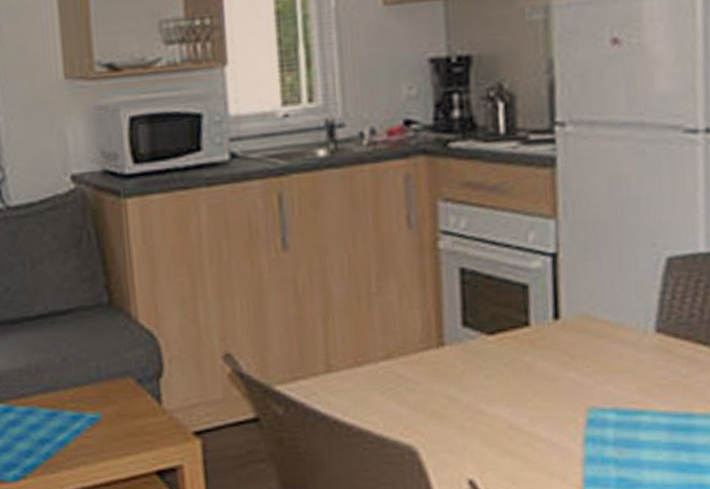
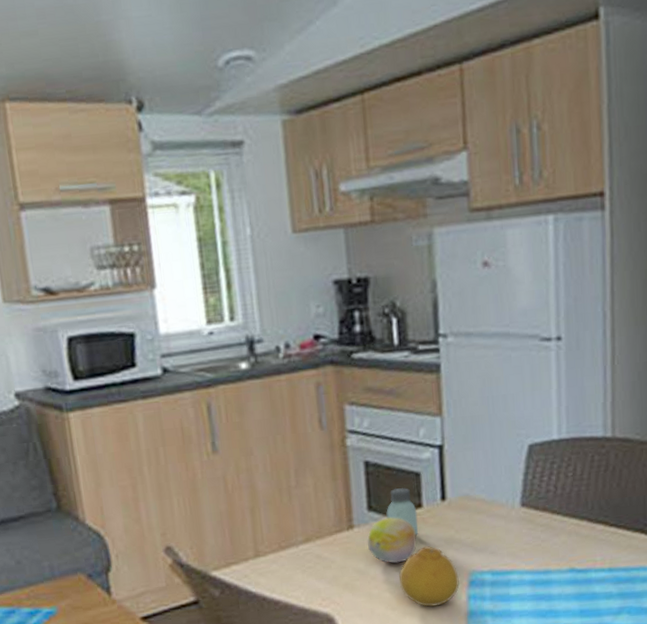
fruit: none [461,336,522,391] -> present [367,517,417,564]
saltshaker: none [485,302,525,360] -> present [386,488,419,536]
fruit: none [498,373,575,447] -> present [398,546,459,607]

